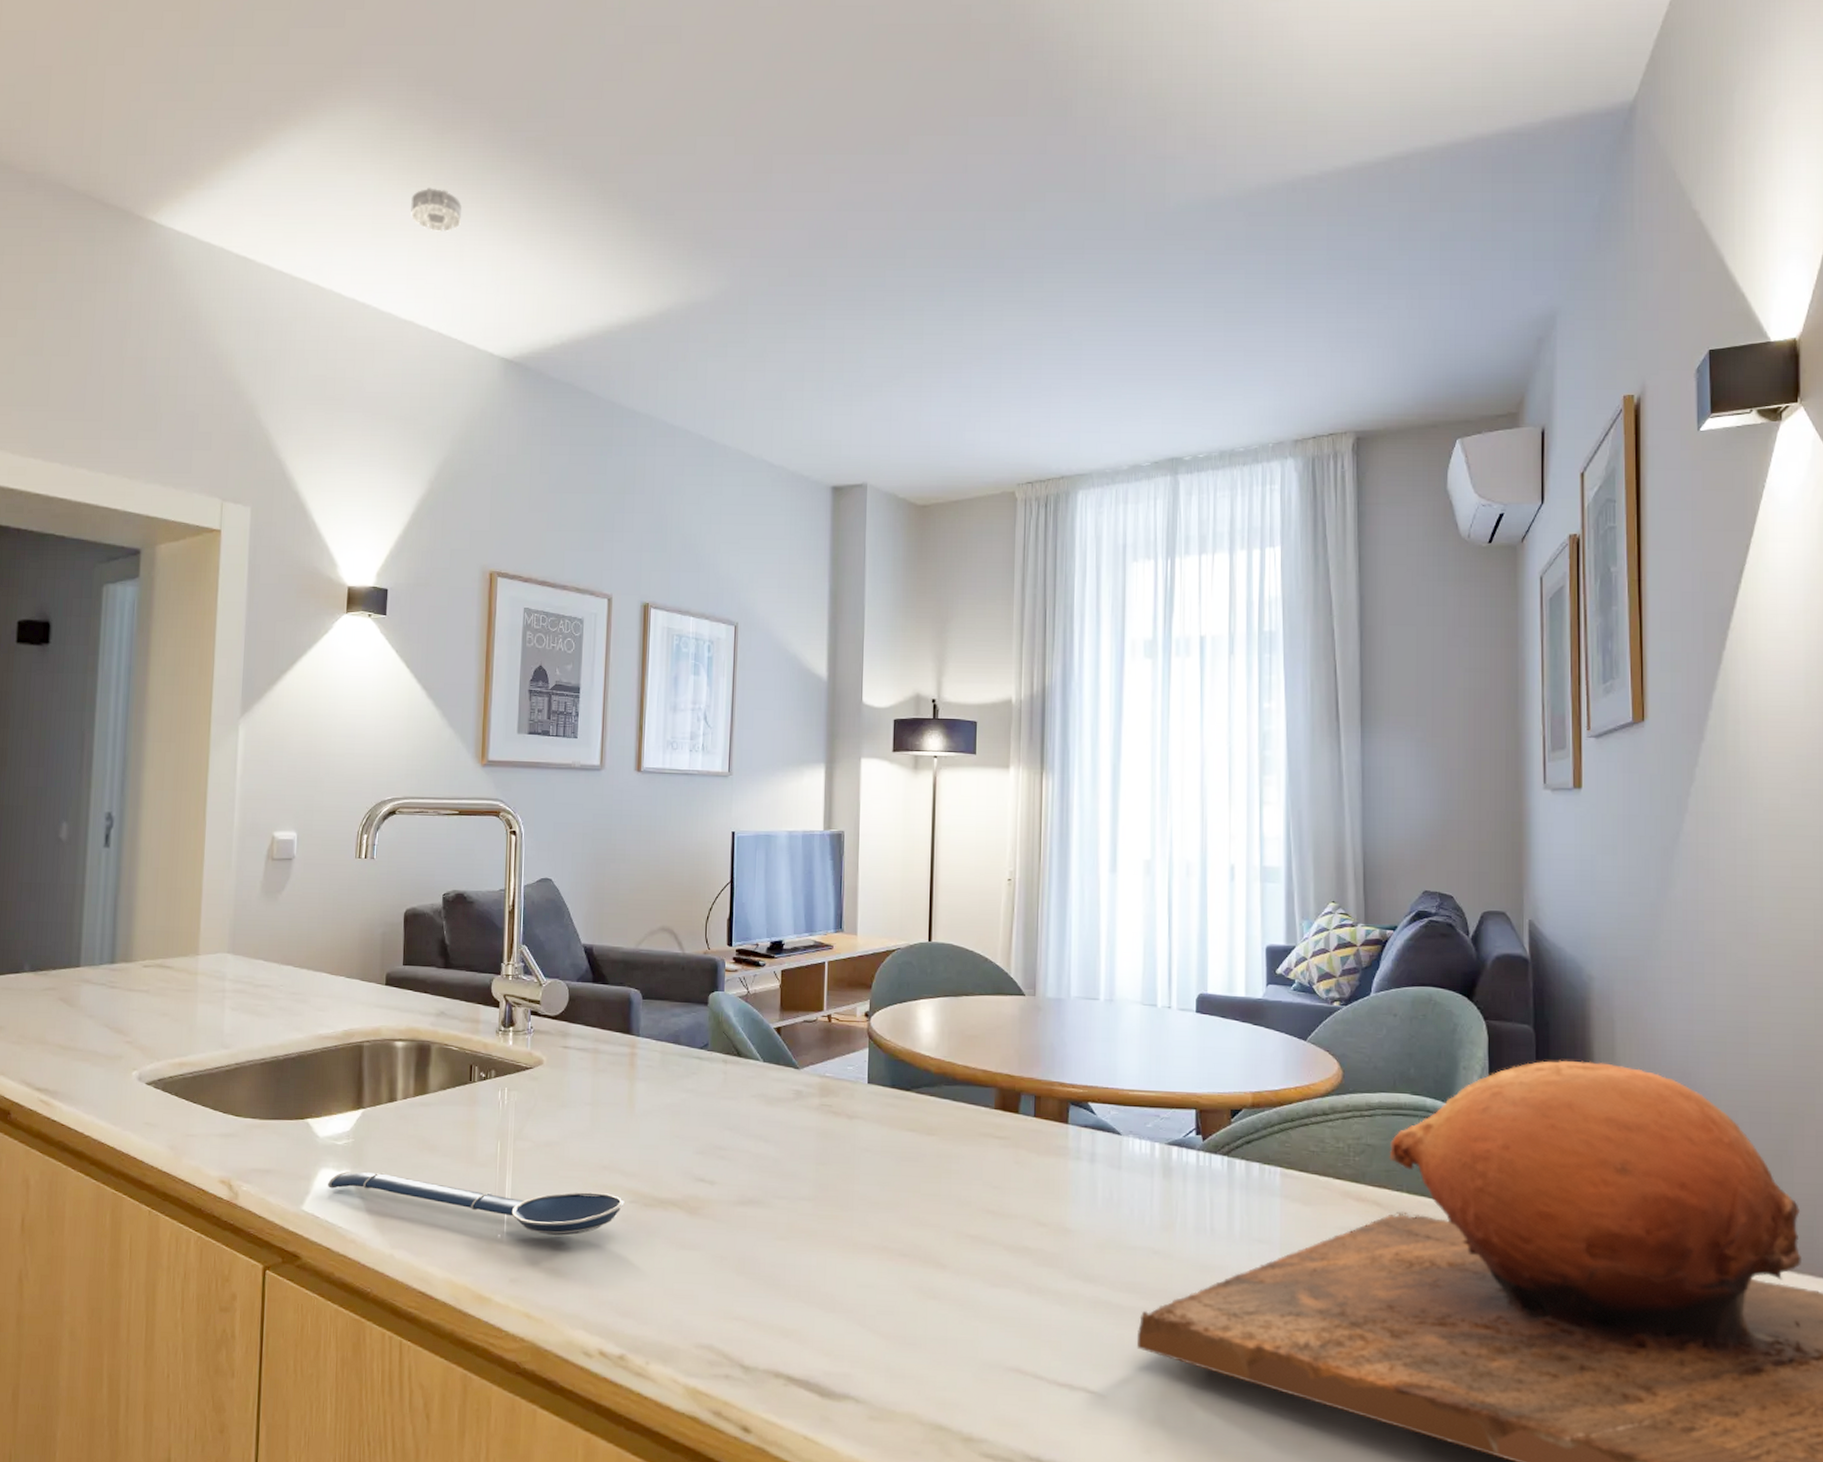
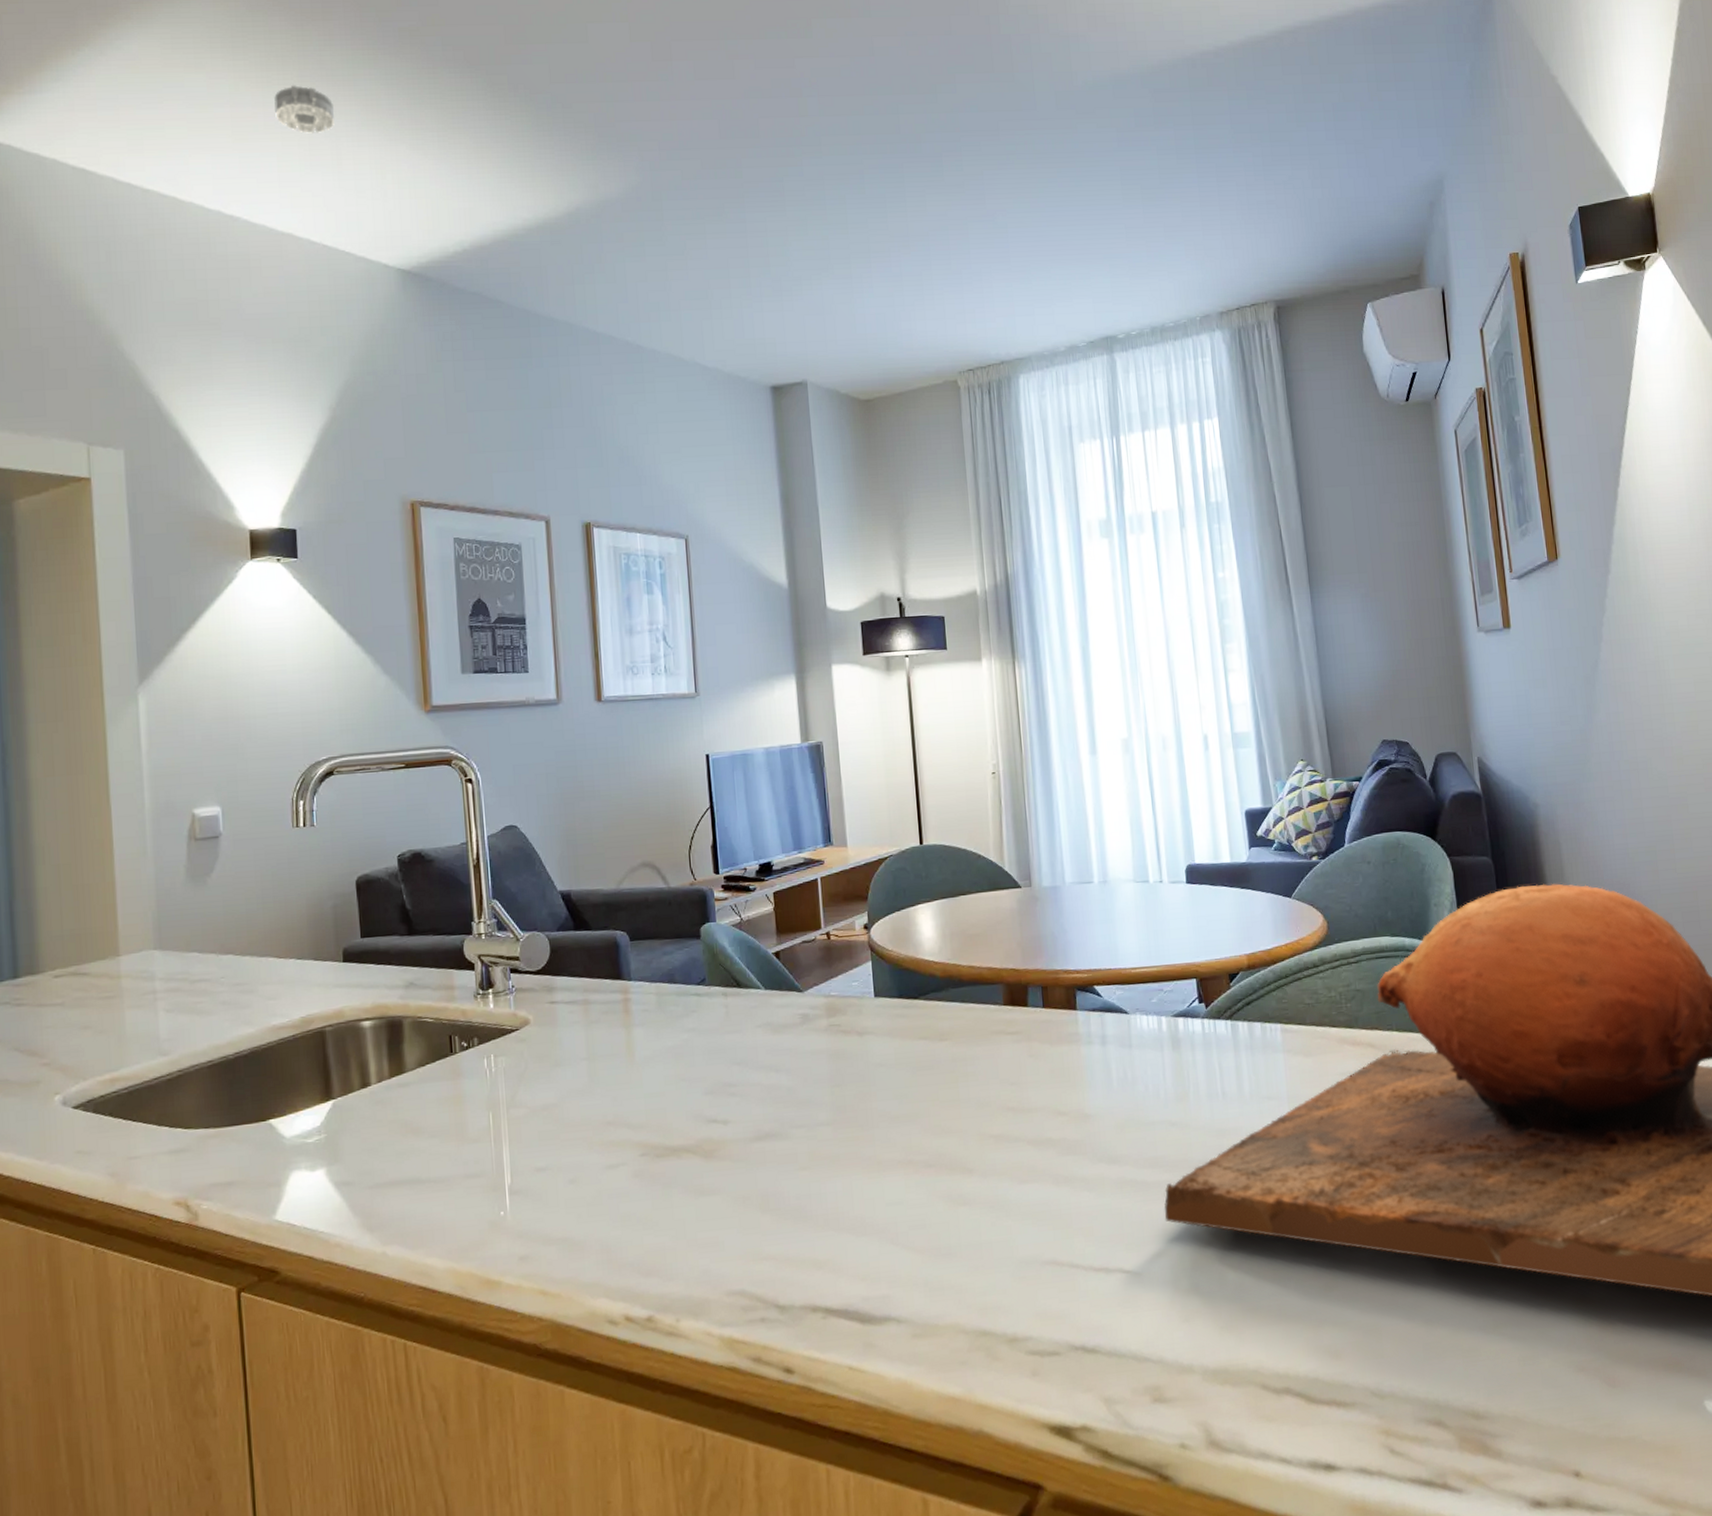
spoon: present [328,1171,625,1236] -> none [302,1150,635,1204]

